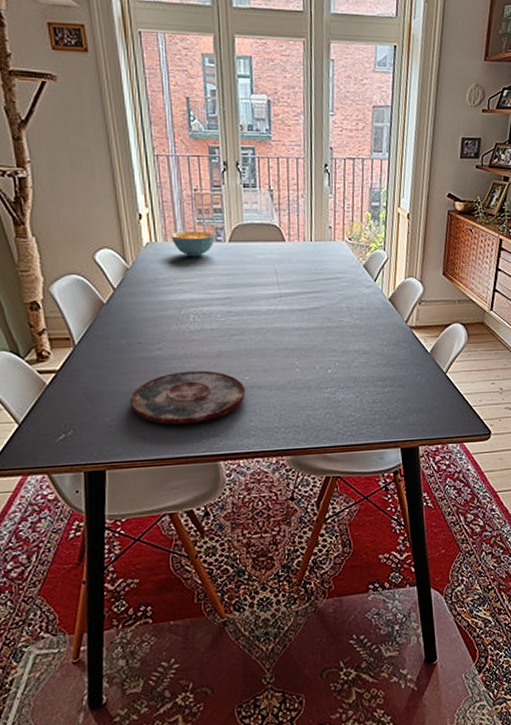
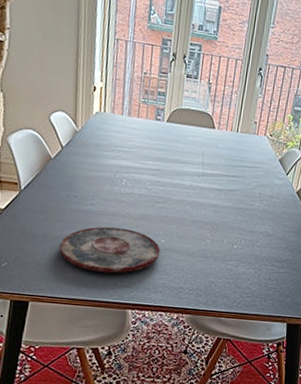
cereal bowl: present [171,230,215,258] -> none [118,106,156,131]

